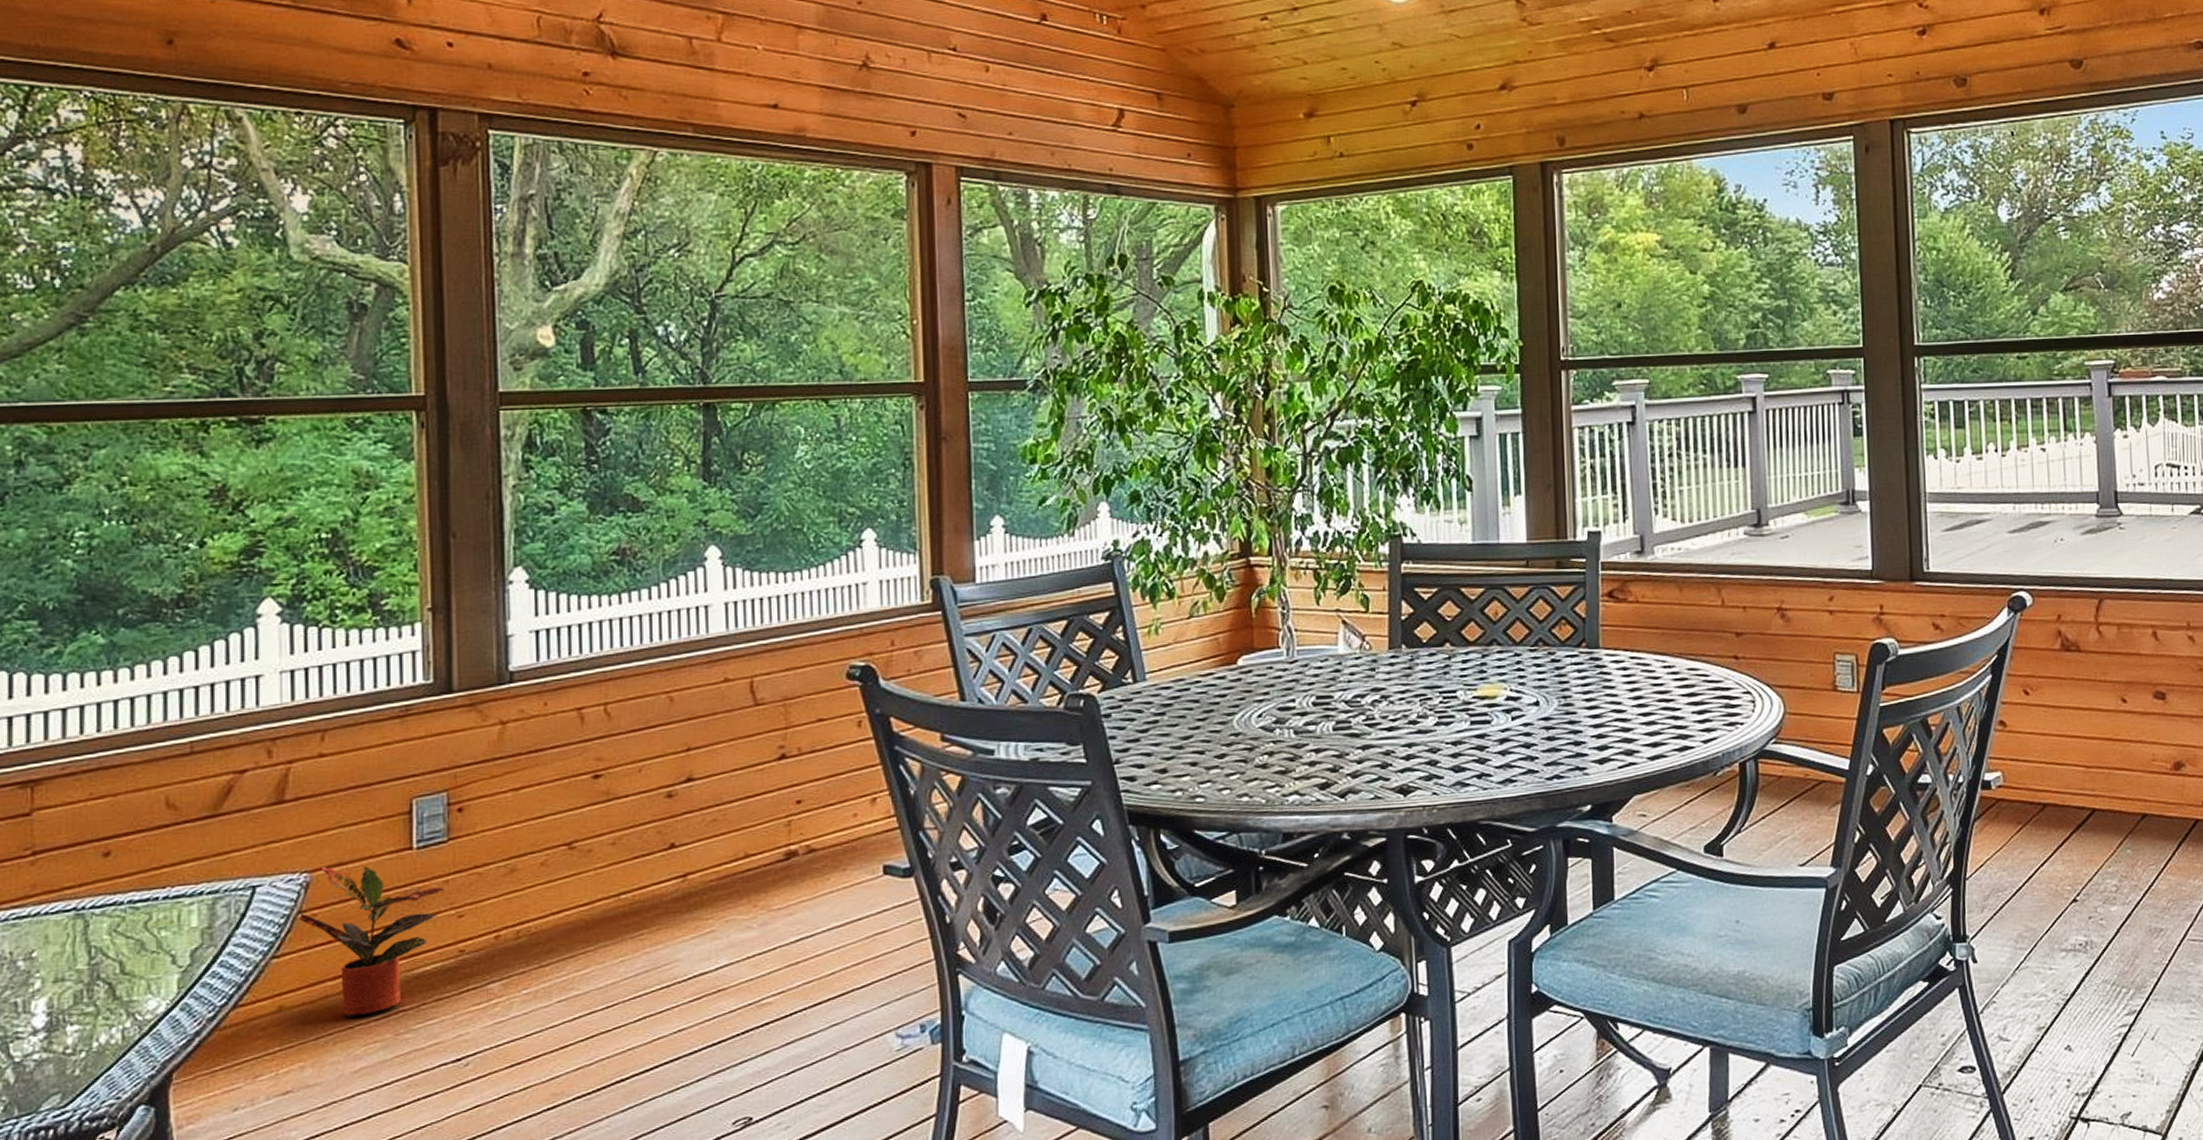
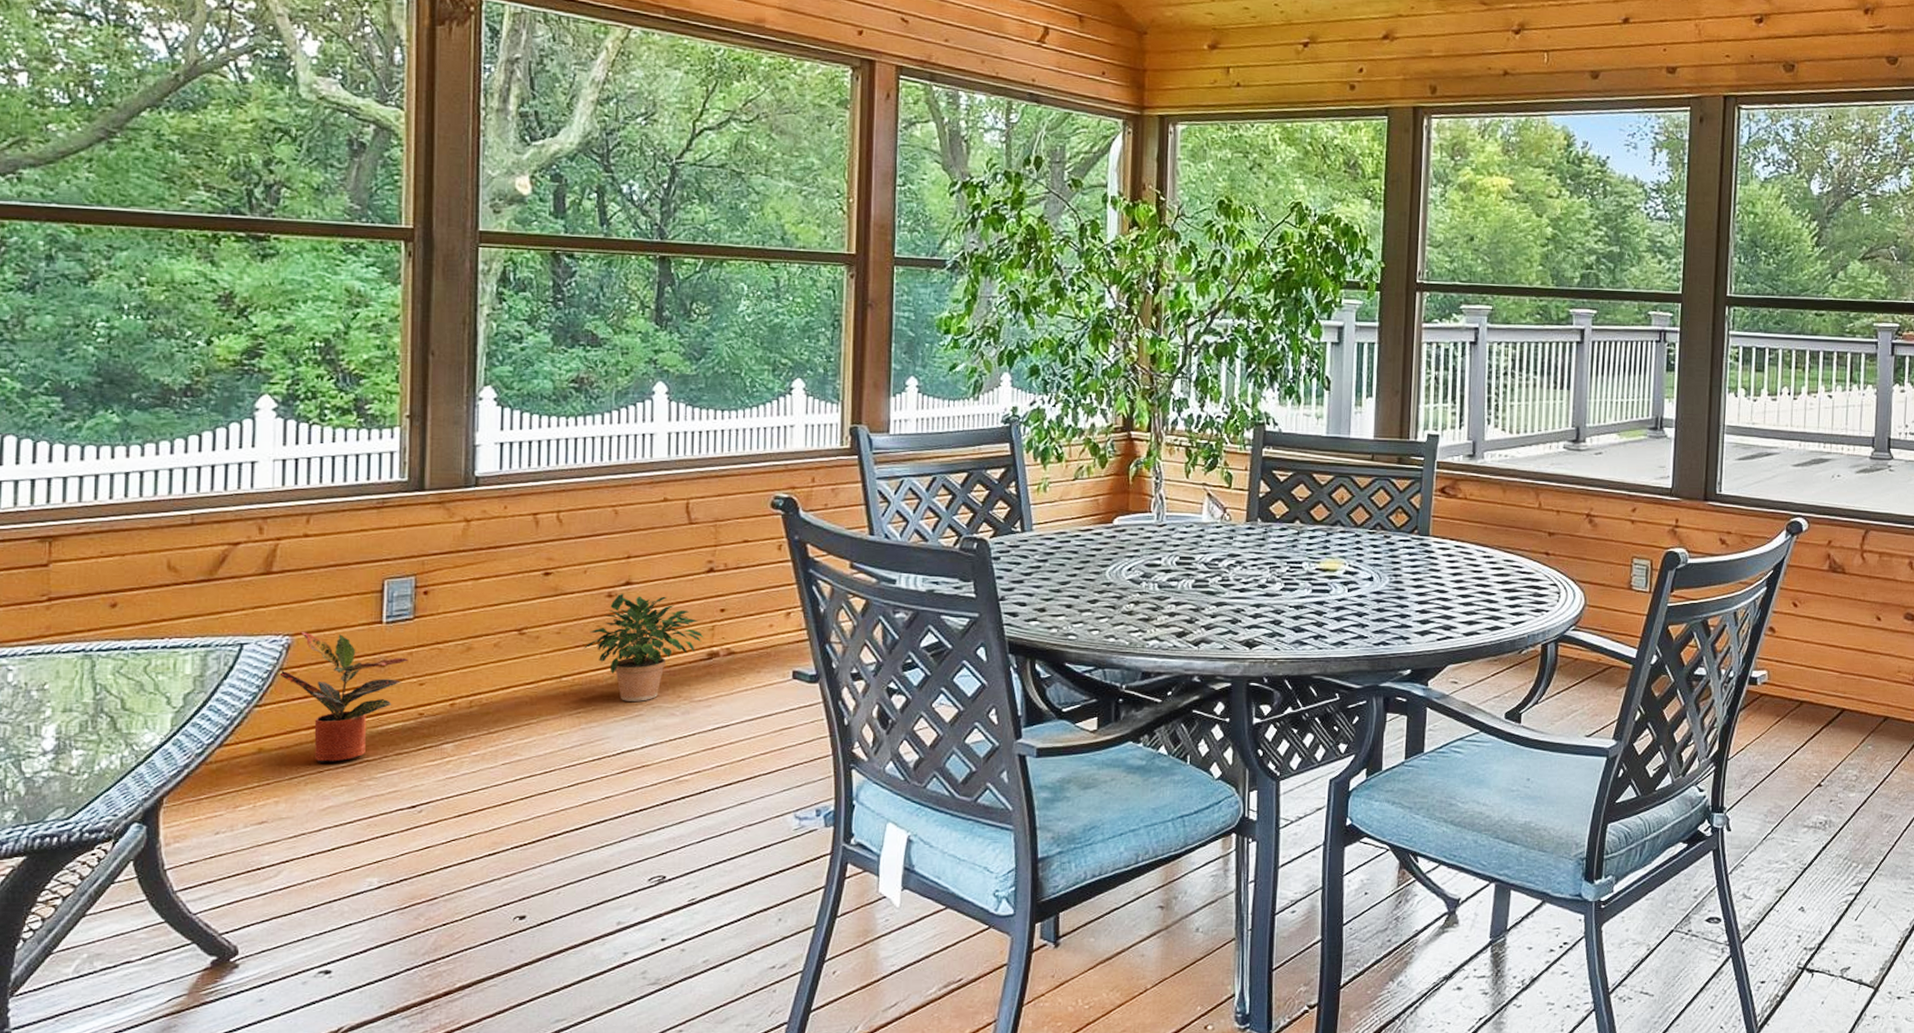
potted plant: none [643,791,780,917] -> present [584,593,704,701]

